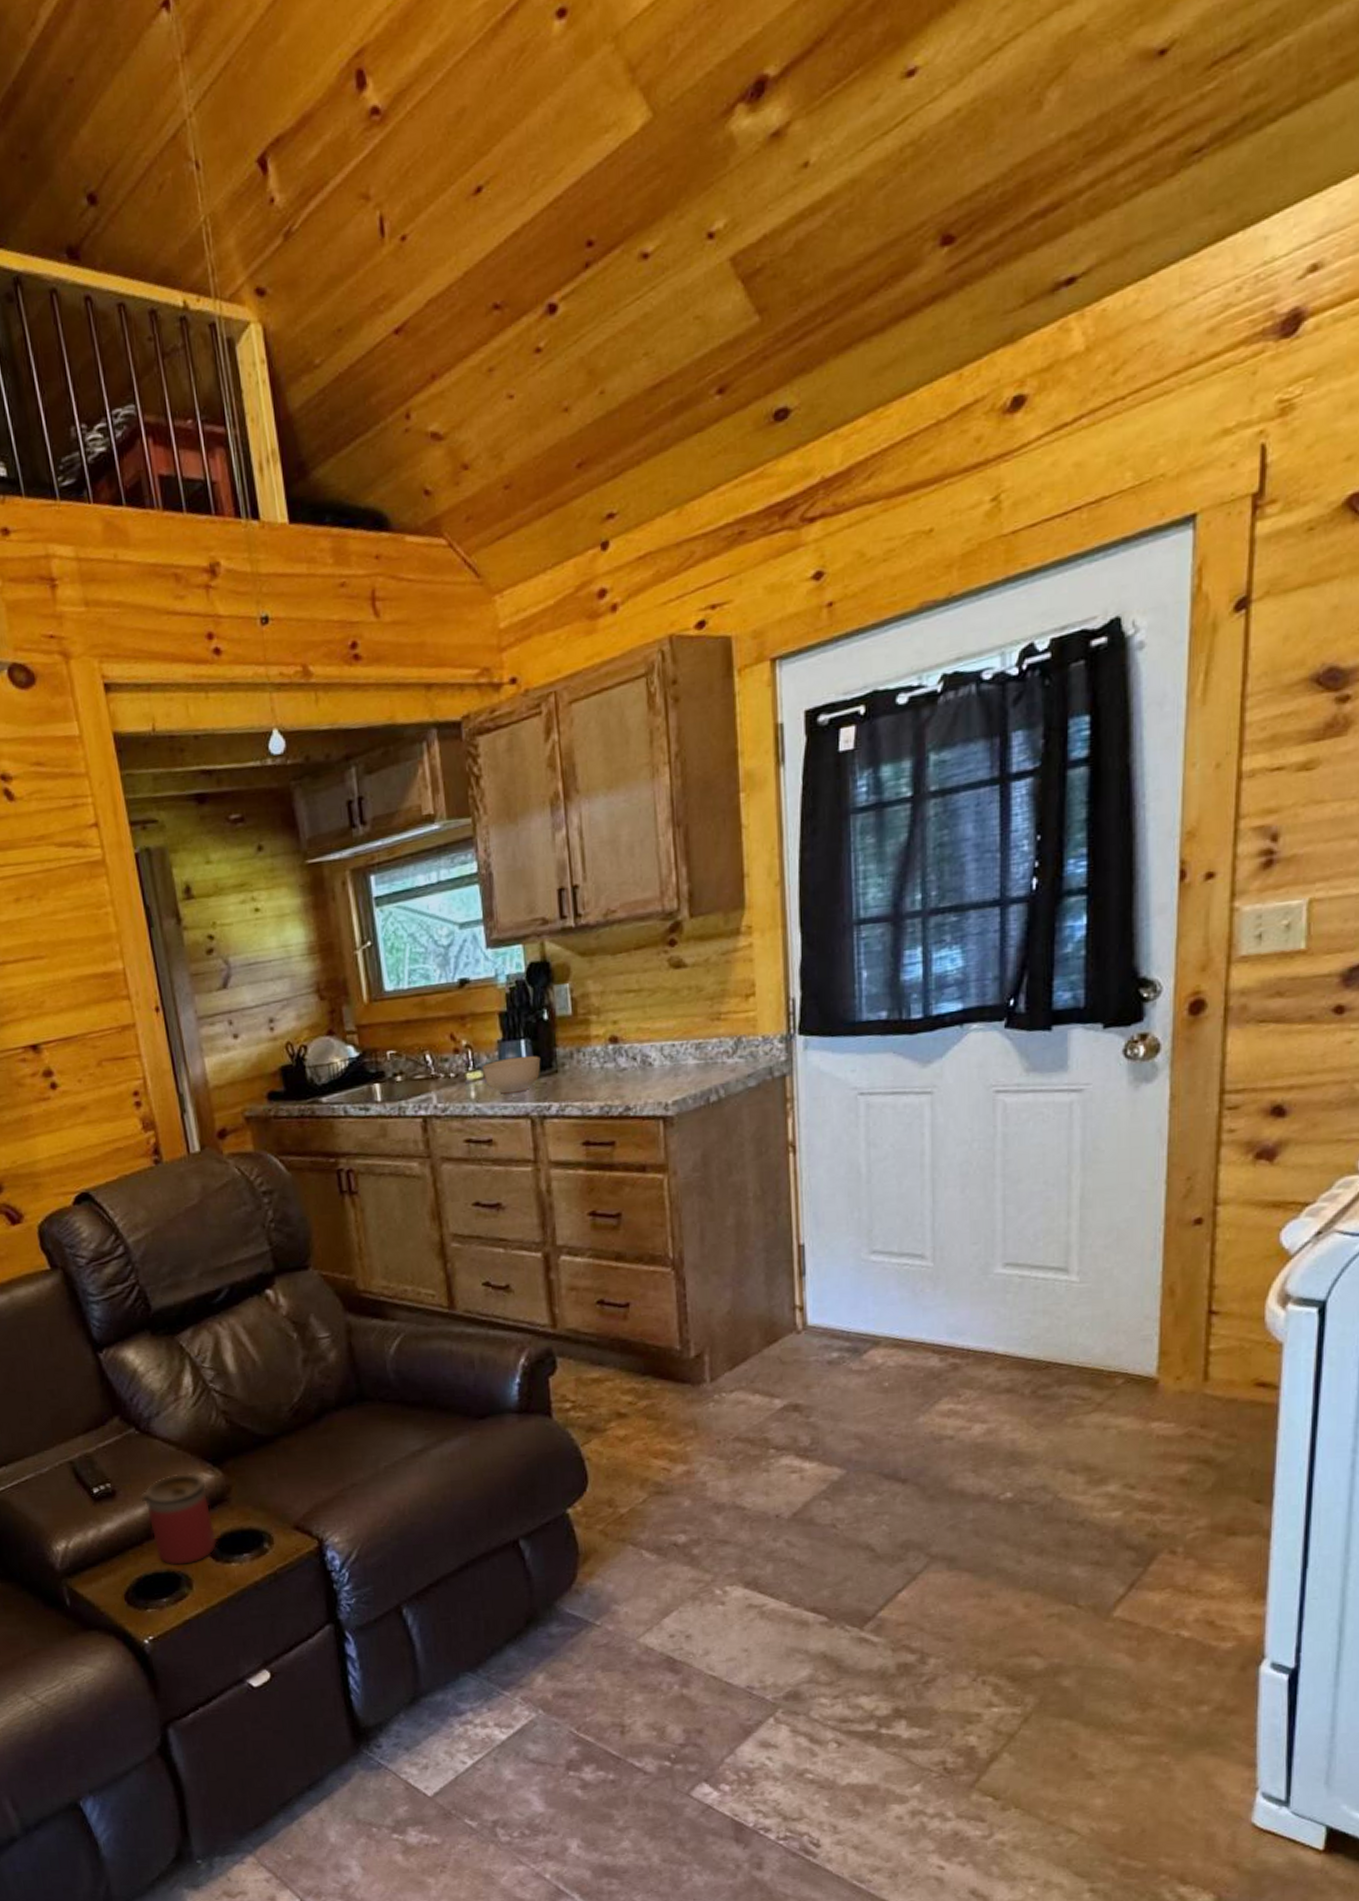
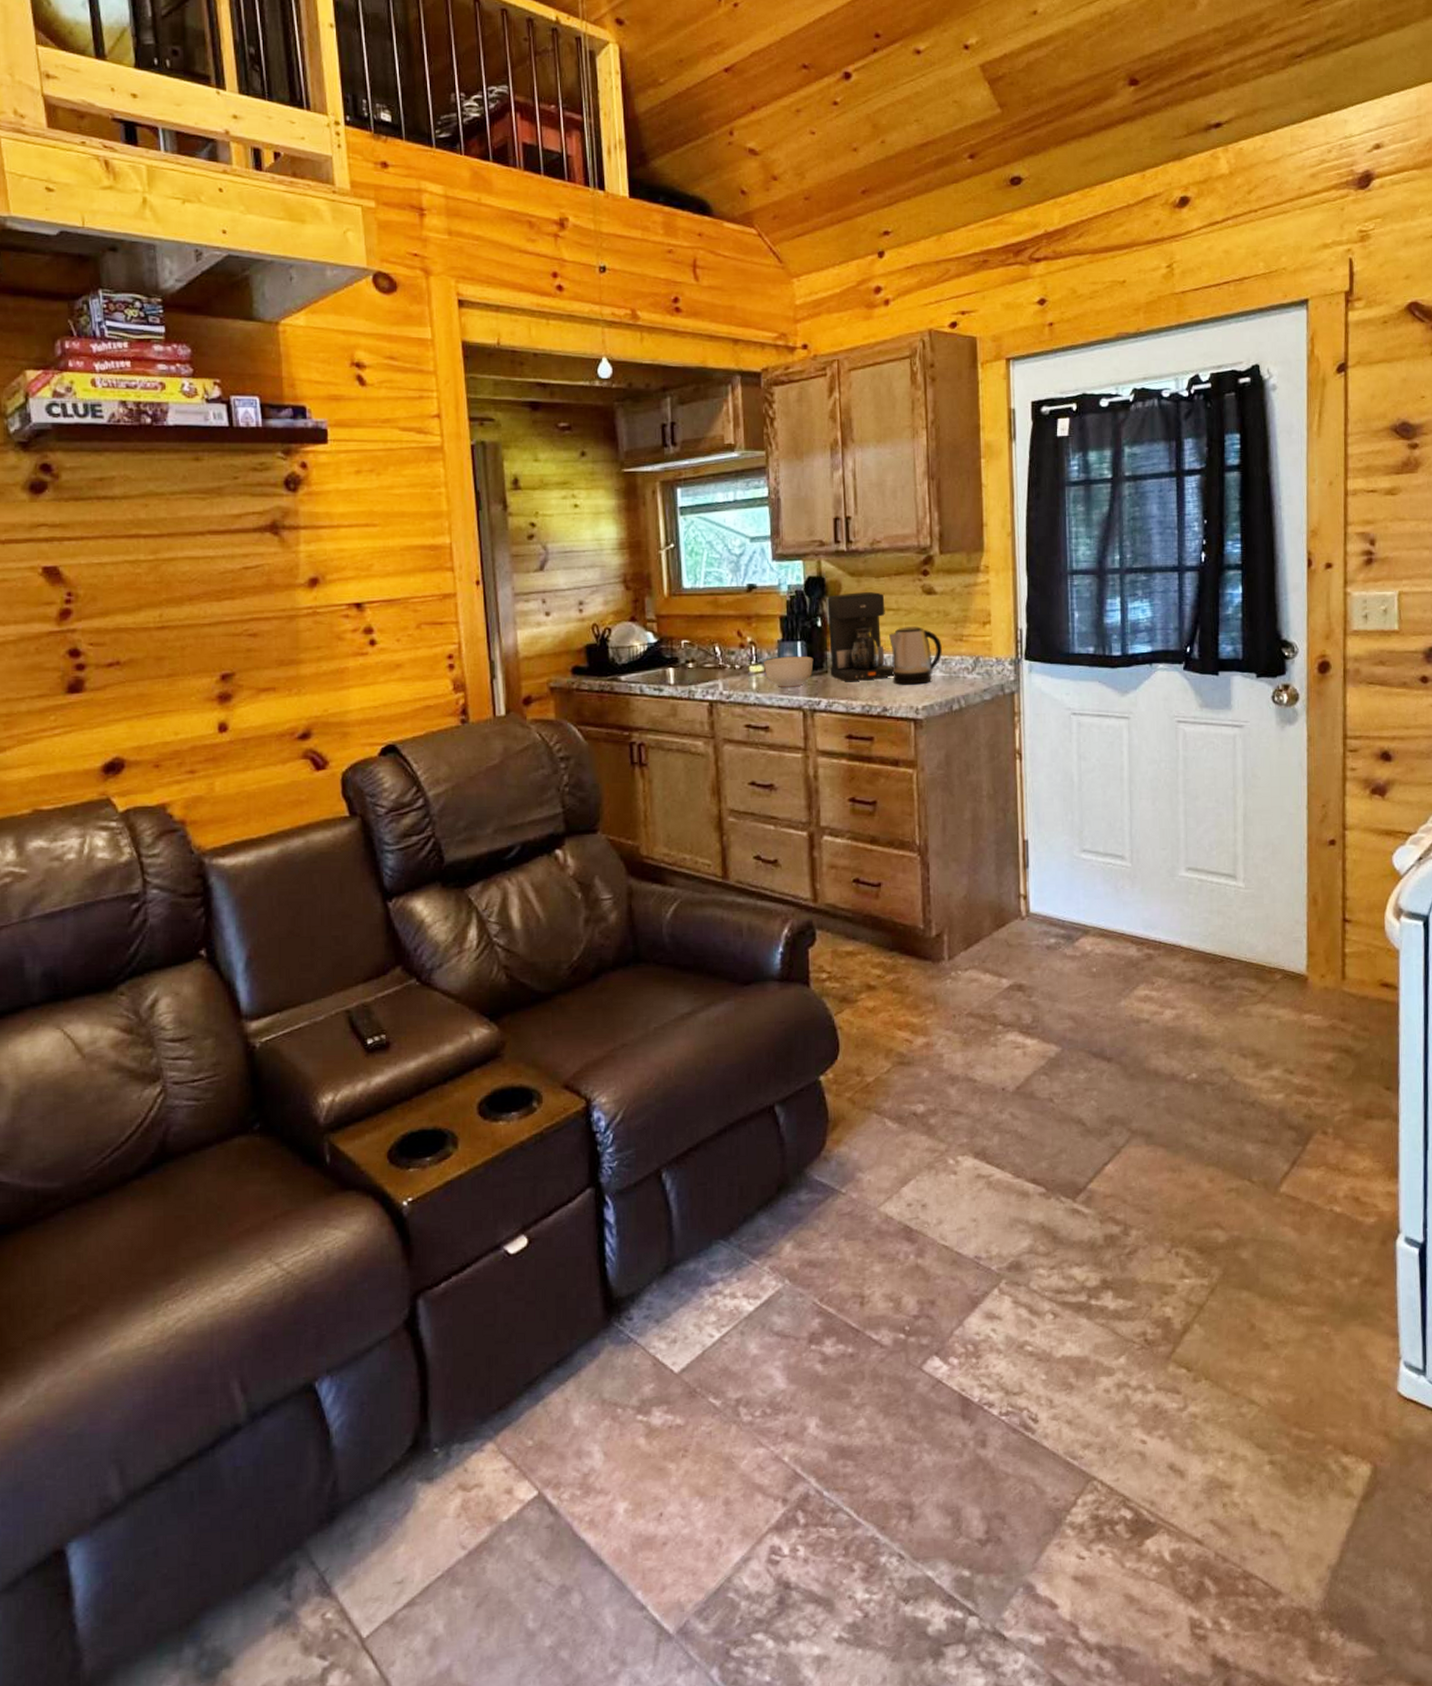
beverage cup: present [140,1472,218,1566] -> none [415,1026,487,1123]
coffee maker: none [554,972,637,1081] -> present [827,592,894,682]
kettle: none [630,1008,695,1078] -> present [889,626,942,685]

